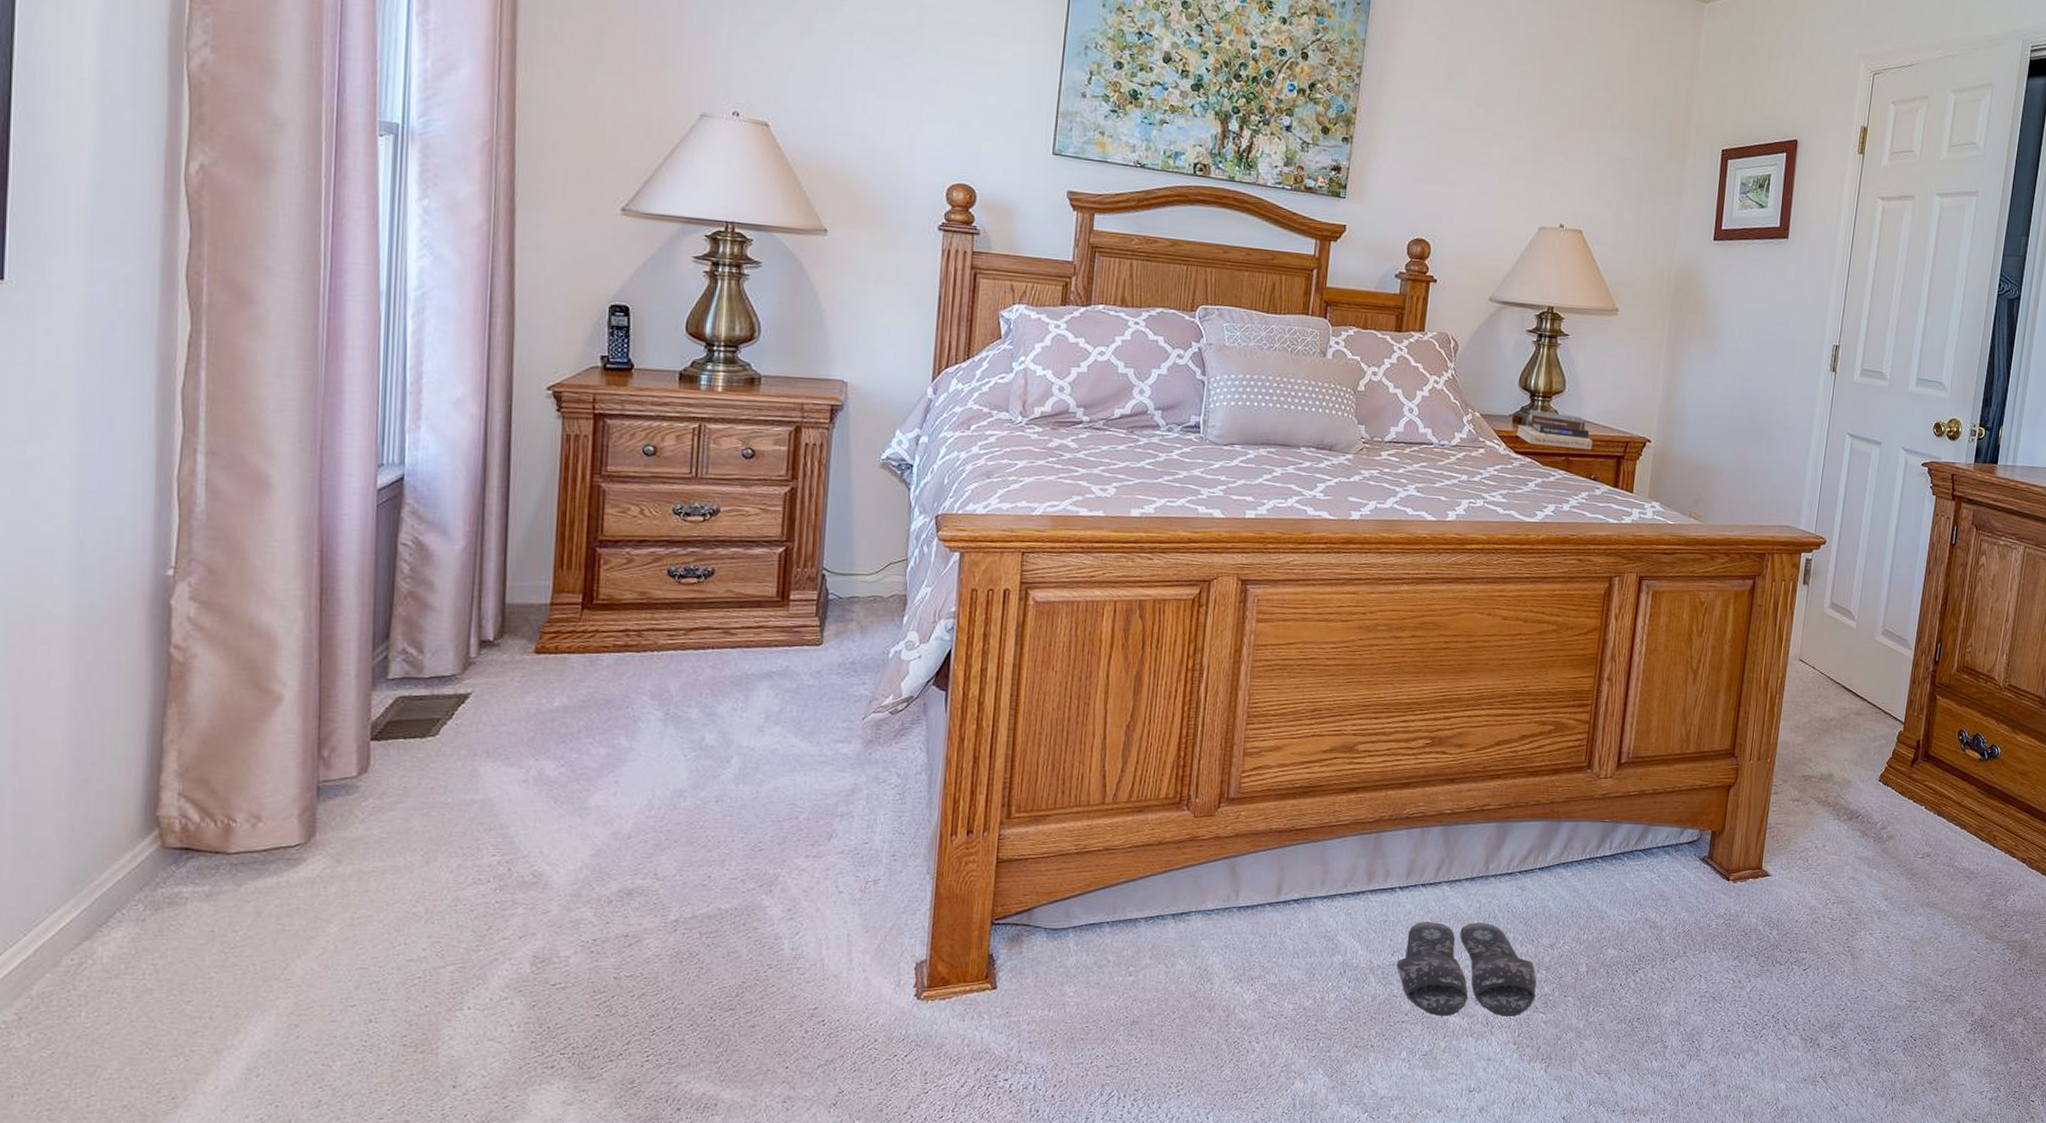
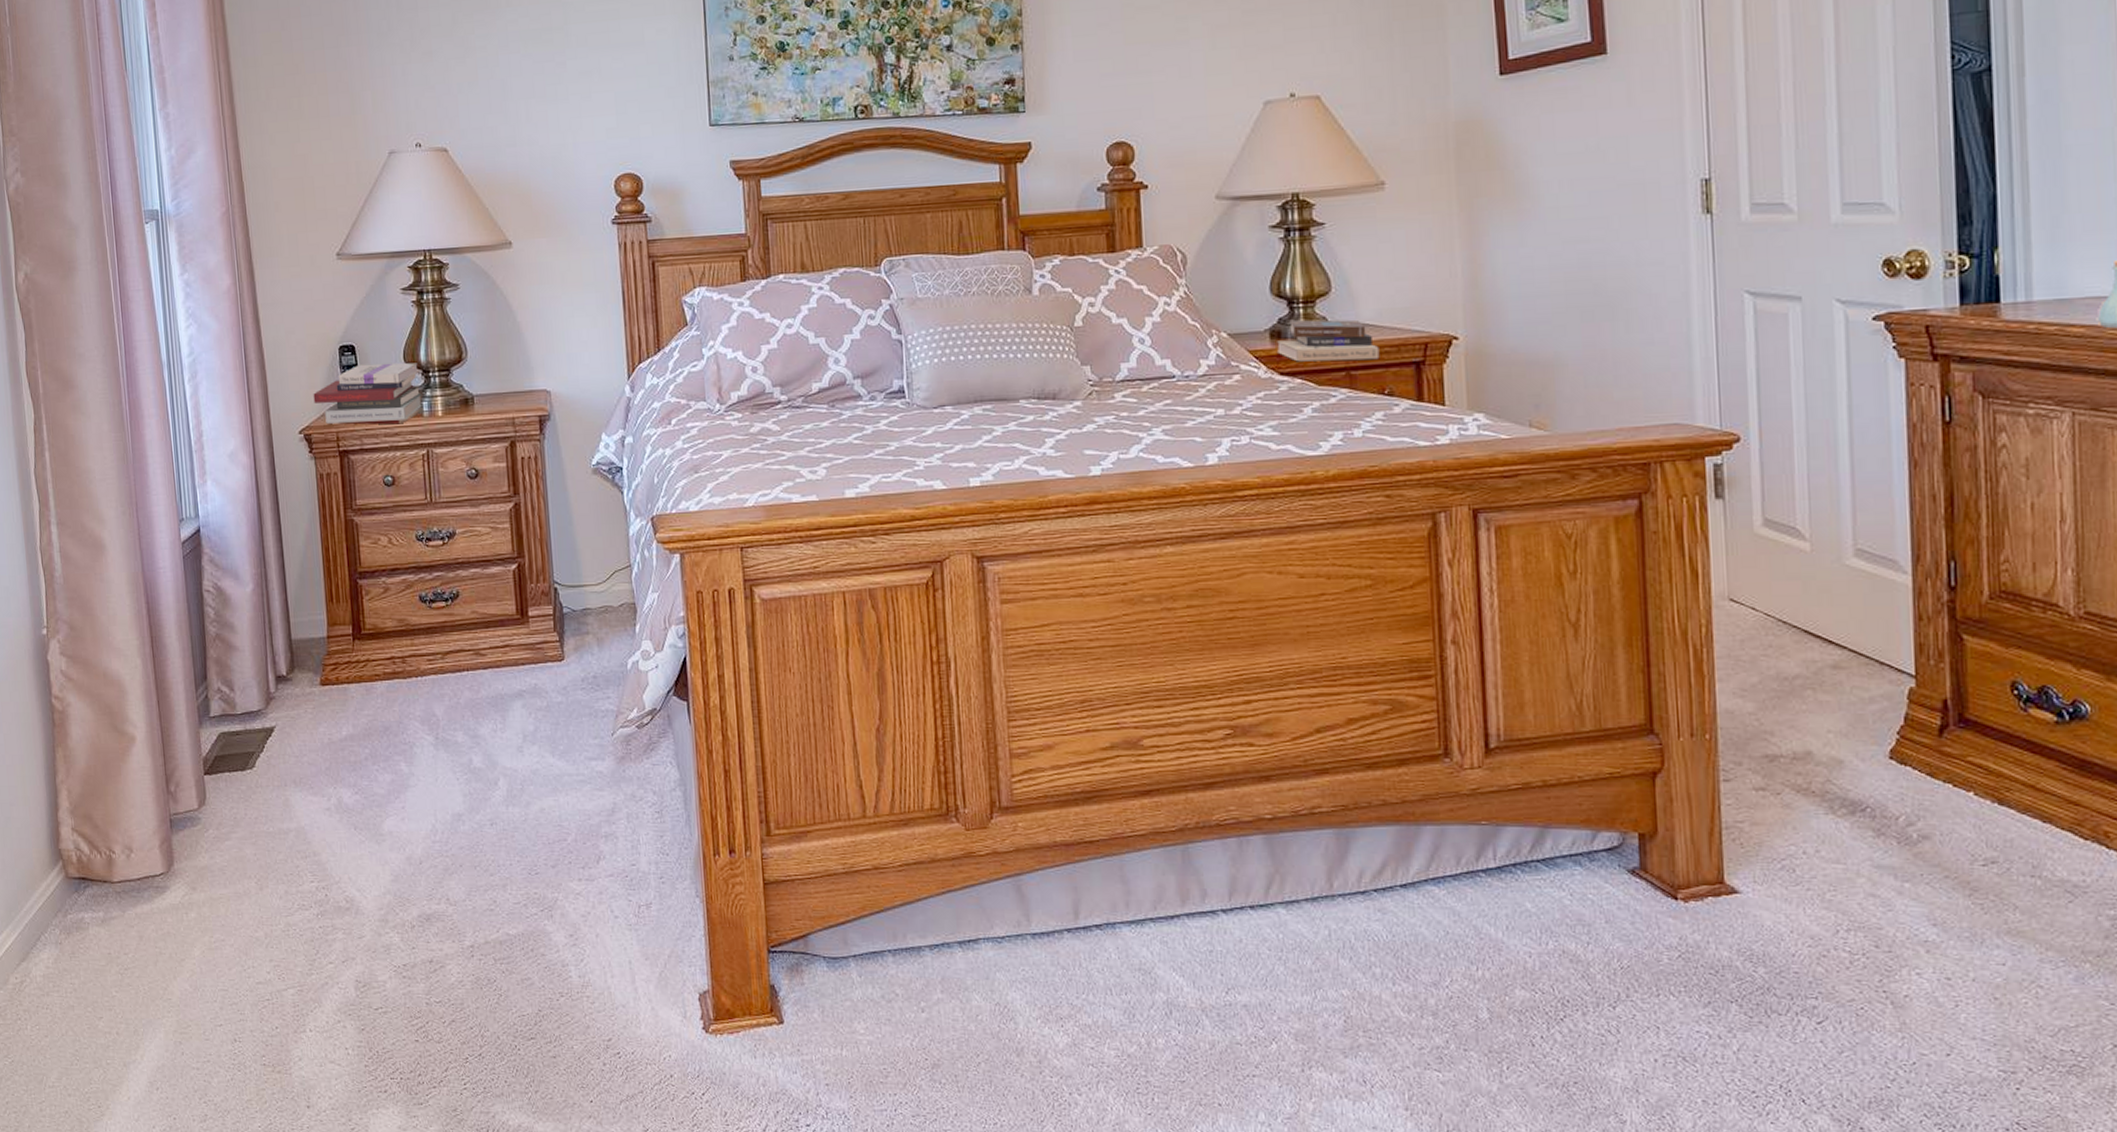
books: none [570,327,702,395] -> present [313,363,424,425]
slippers: present [1396,922,1537,1016] -> none [1233,952,1424,1074]

